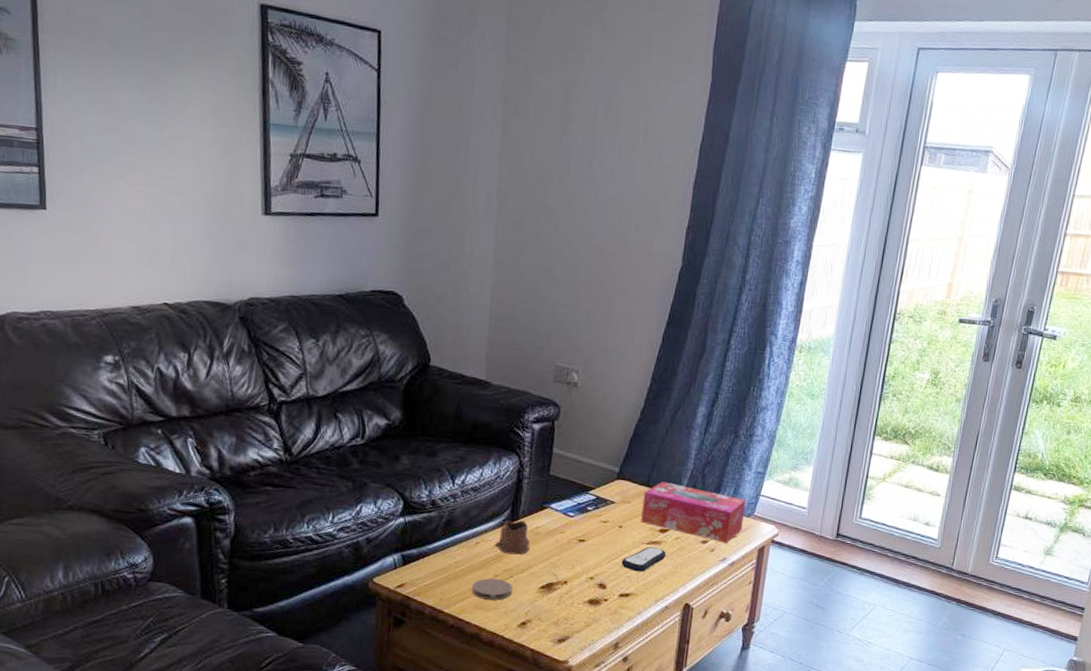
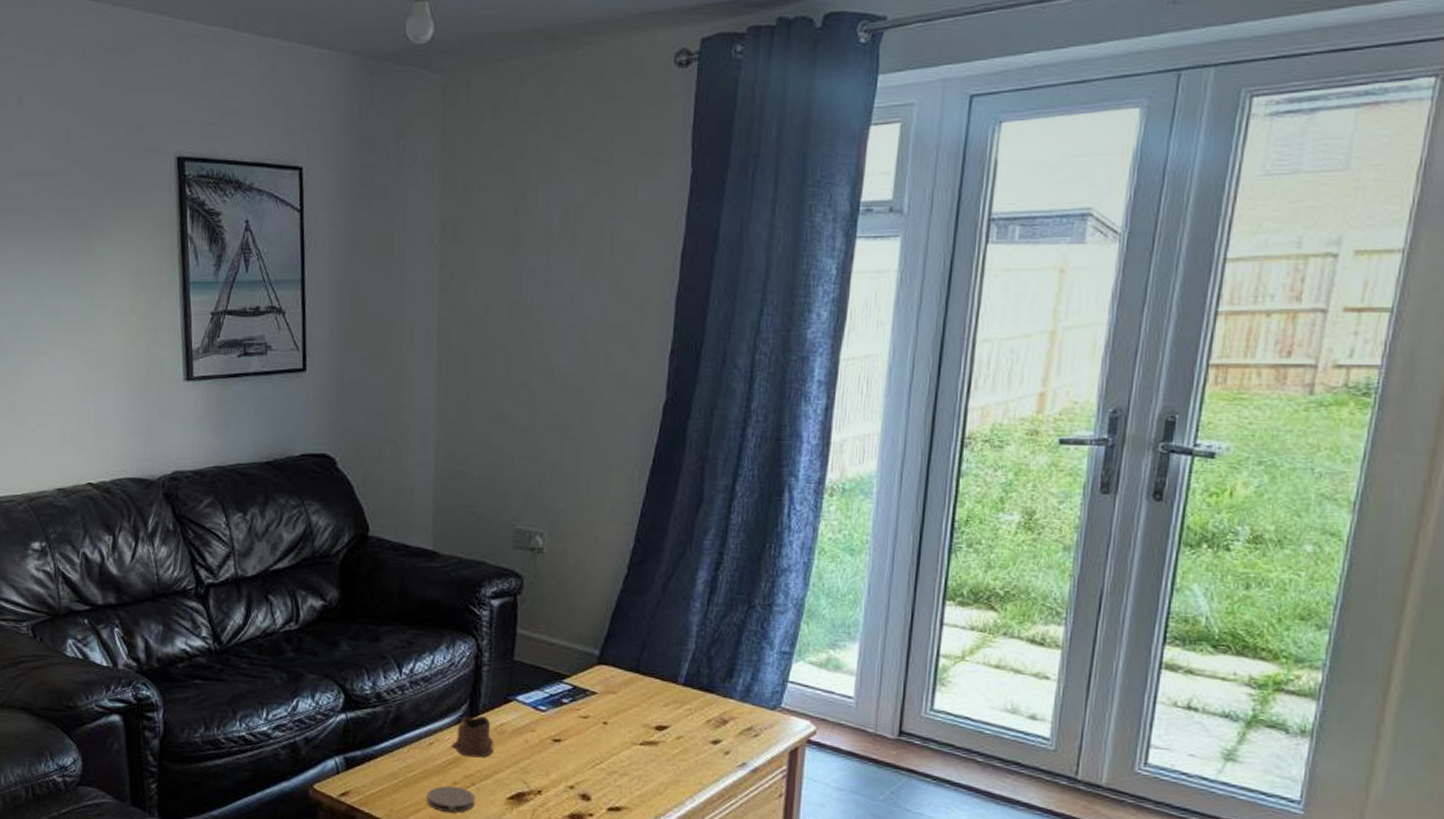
remote control: present [621,547,667,572] -> none [608,748,666,780]
tissue box: present [641,481,747,543] -> none [631,666,769,743]

